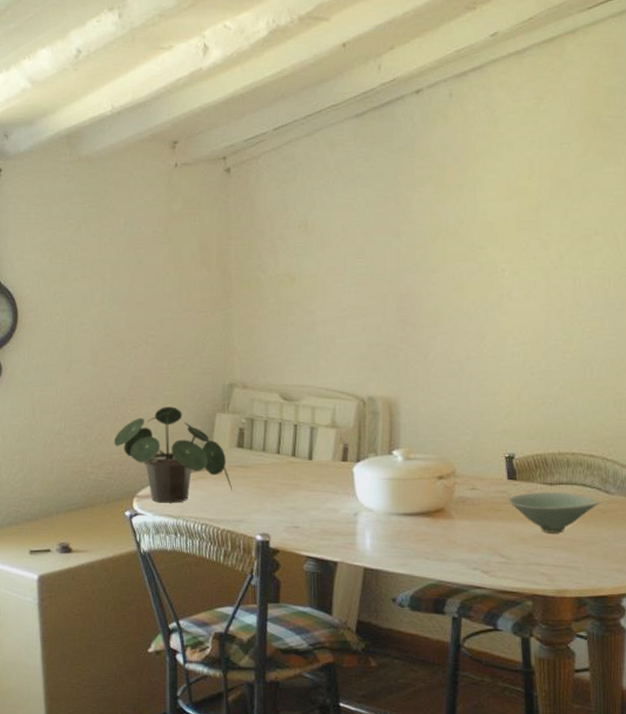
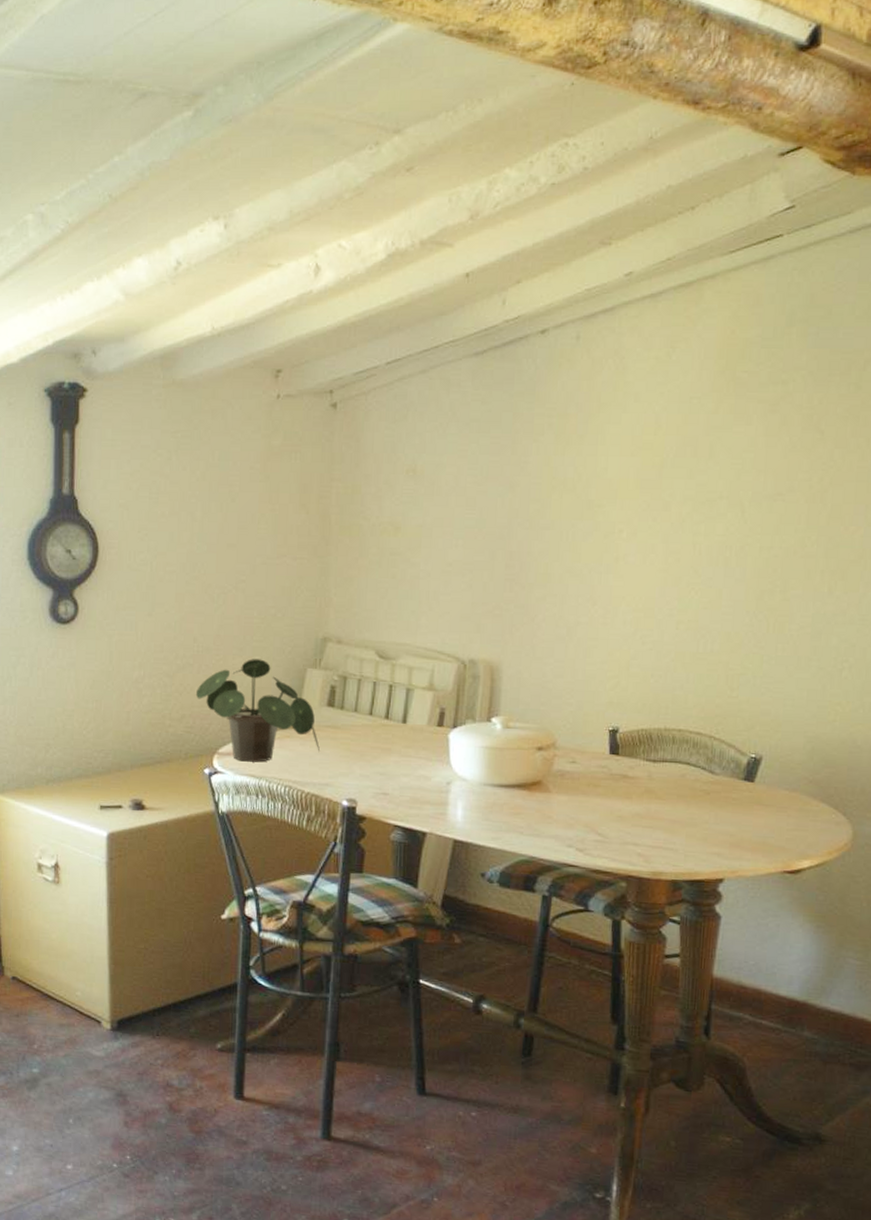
bowl: present [508,491,600,534] -> none [608,768,704,813]

